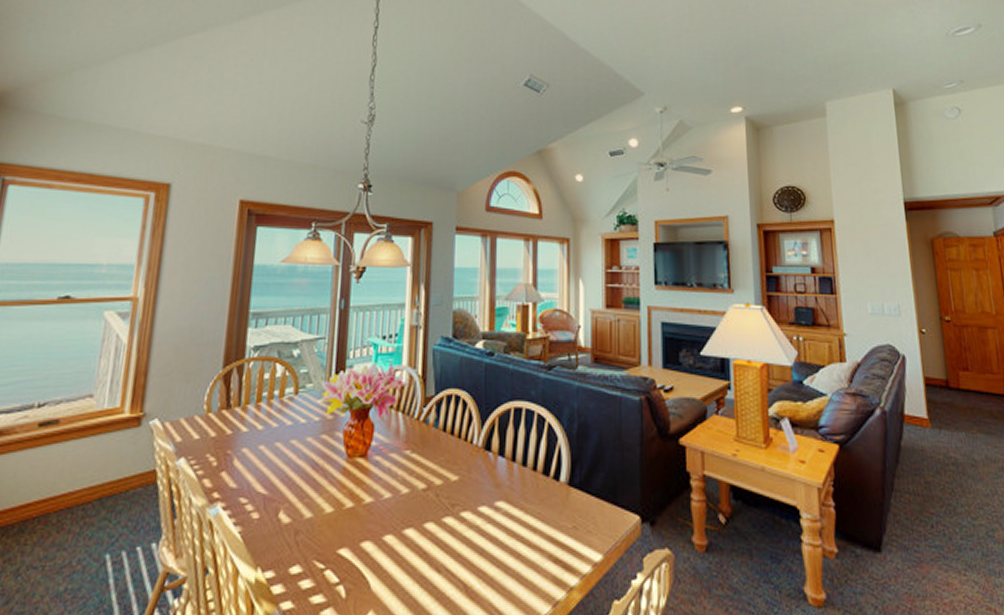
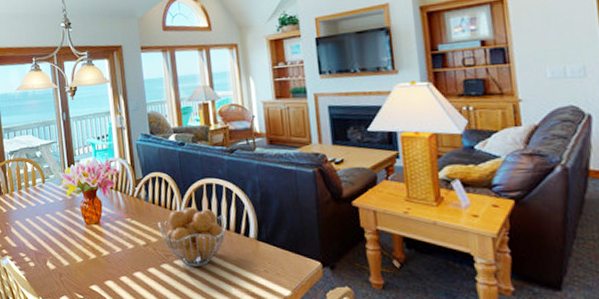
fruit basket: none [446,438,534,522] -> present [158,207,227,267]

